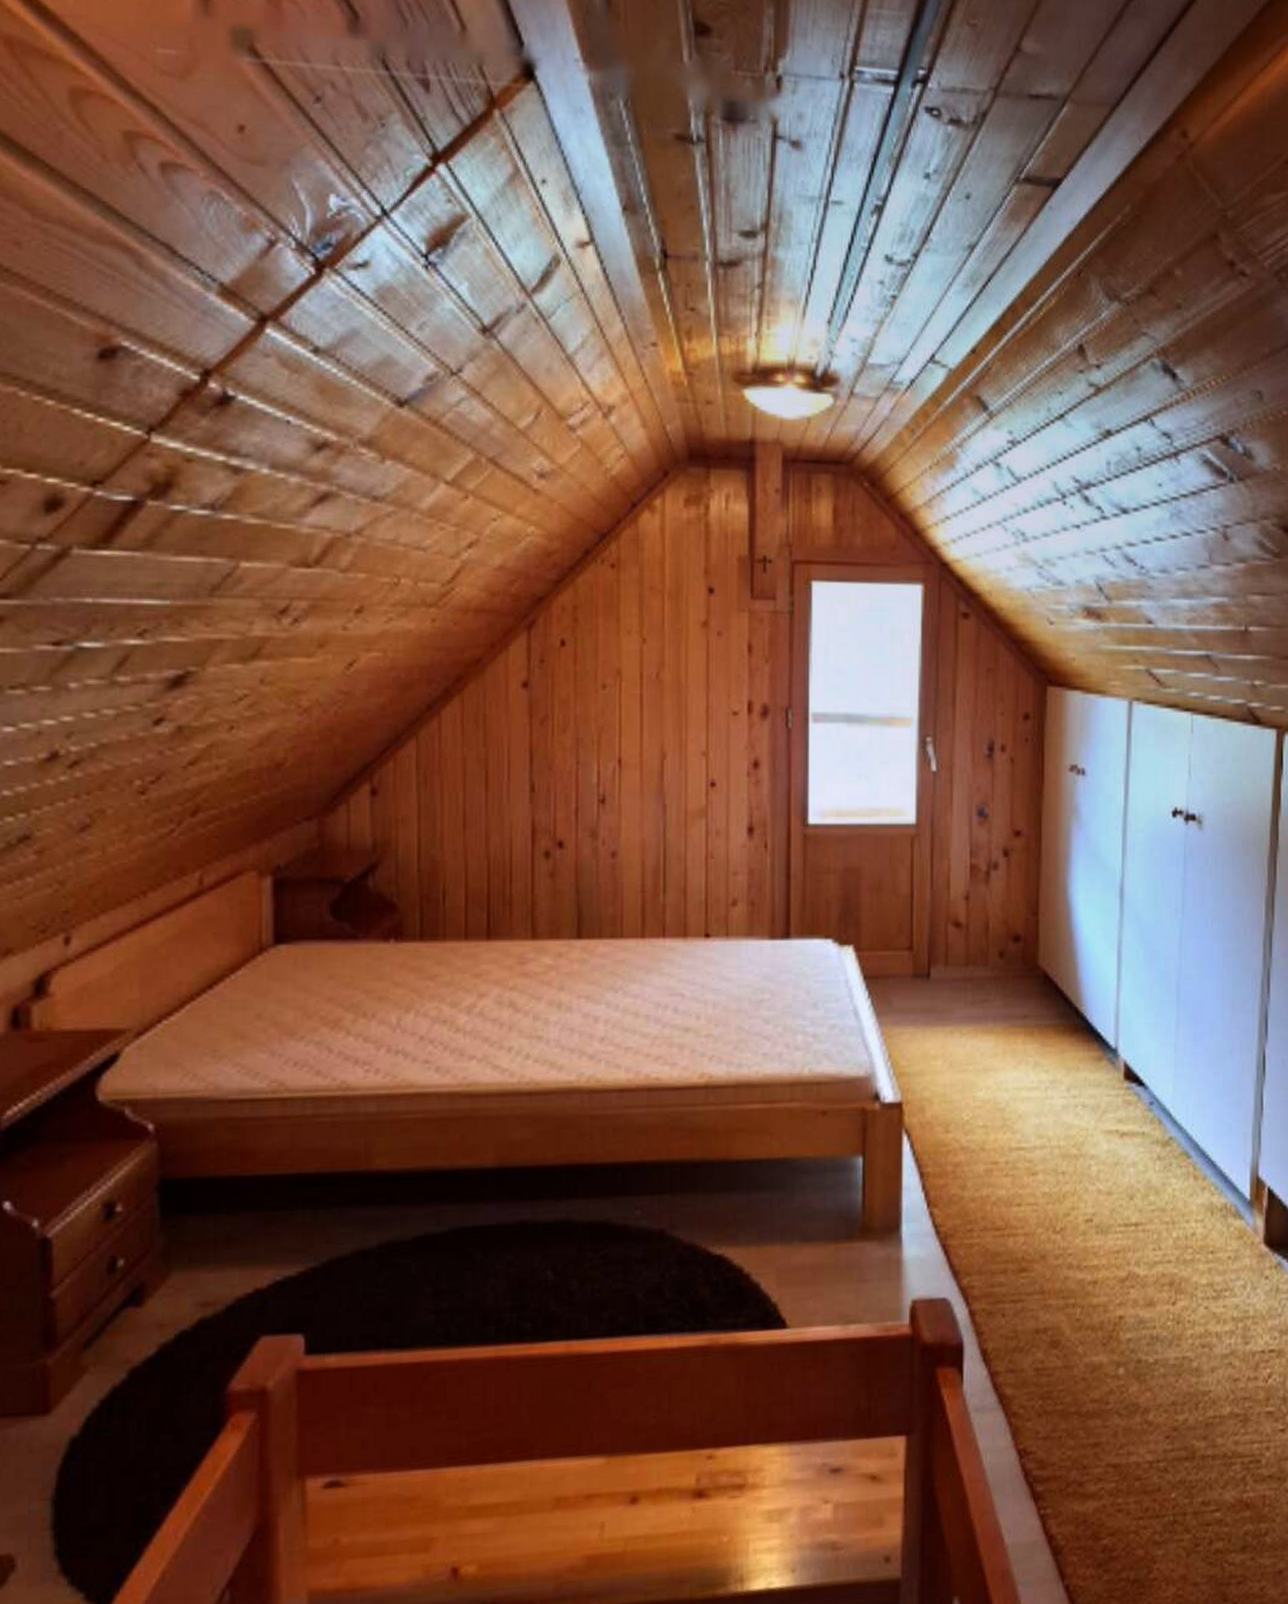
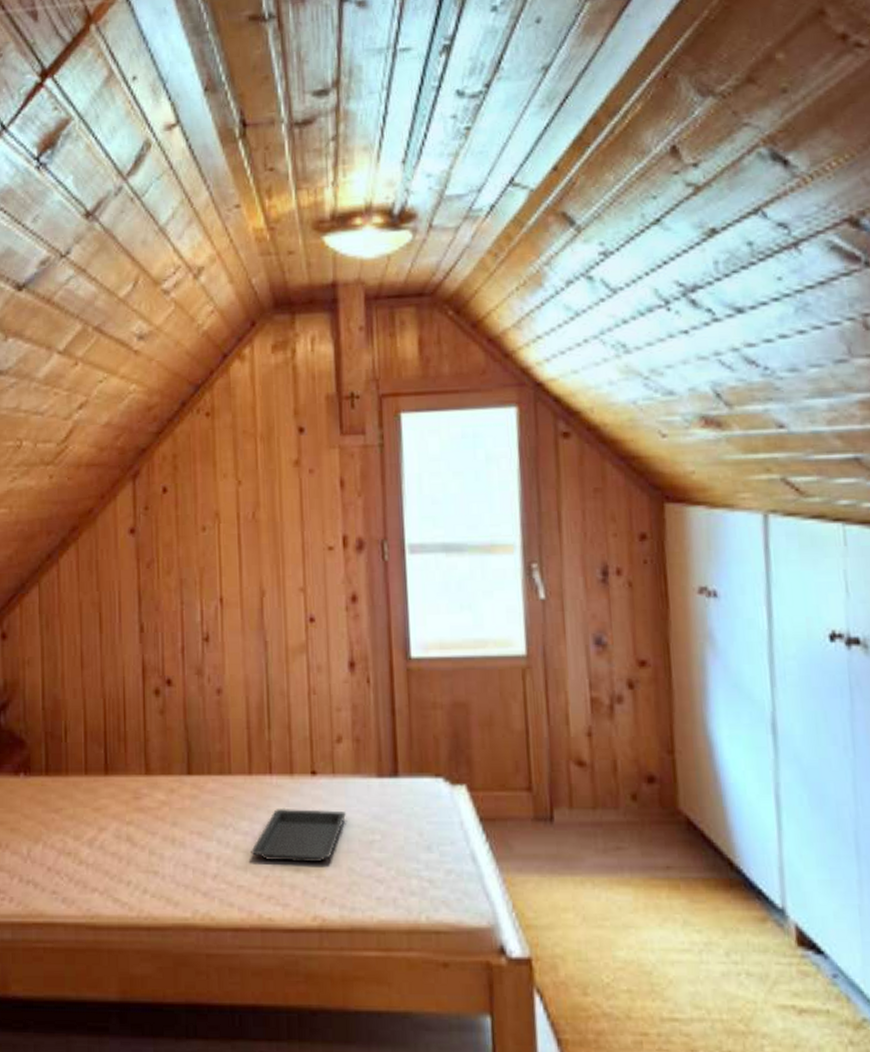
serving tray: none [640,970,737,1023] -> present [251,808,346,863]

